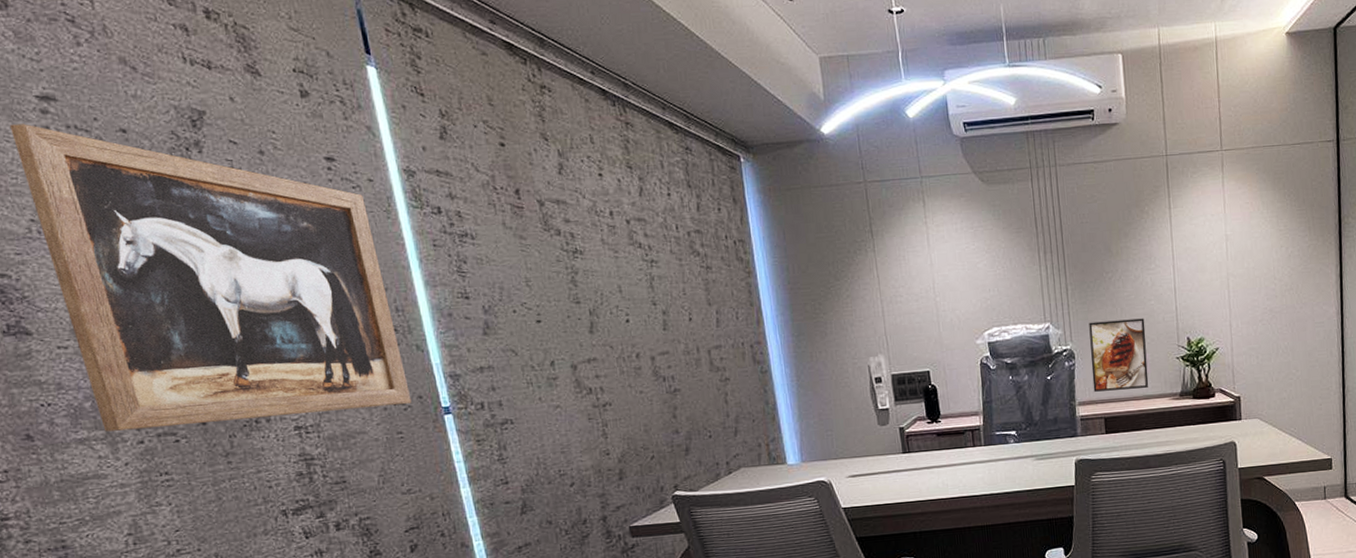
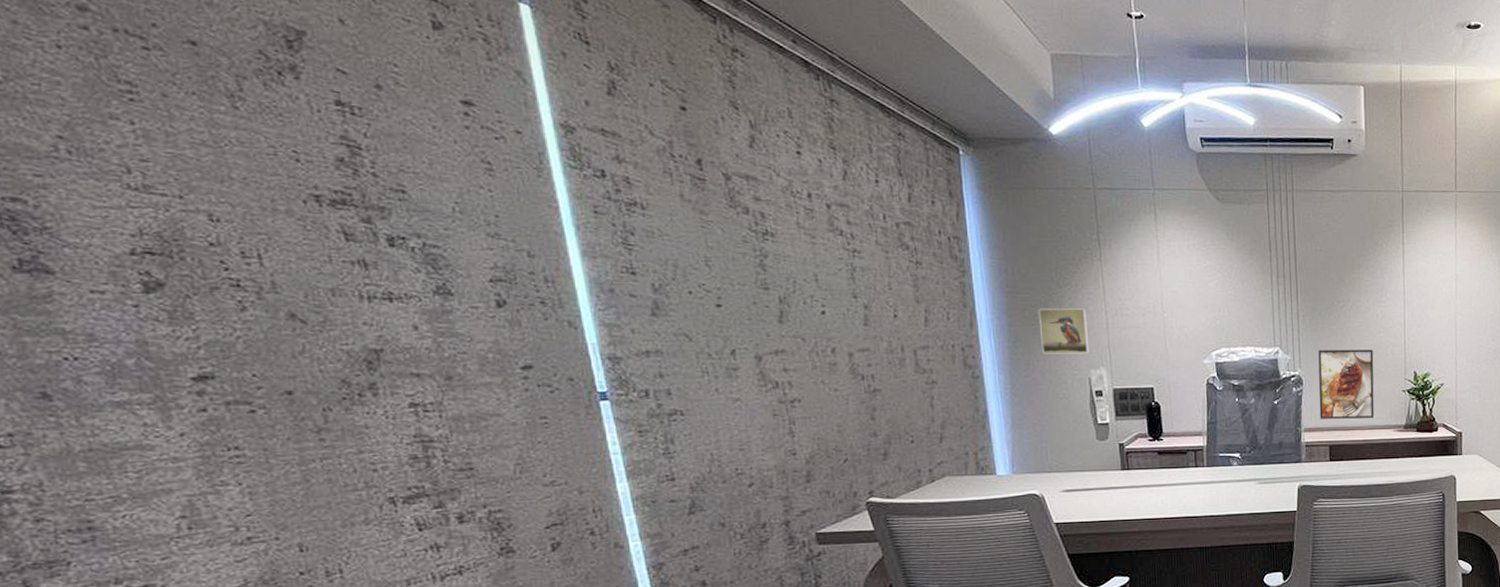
wall art: present [9,124,412,432] -> none [31,19,560,395]
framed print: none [818,299,868,346] -> present [1038,308,1090,354]

